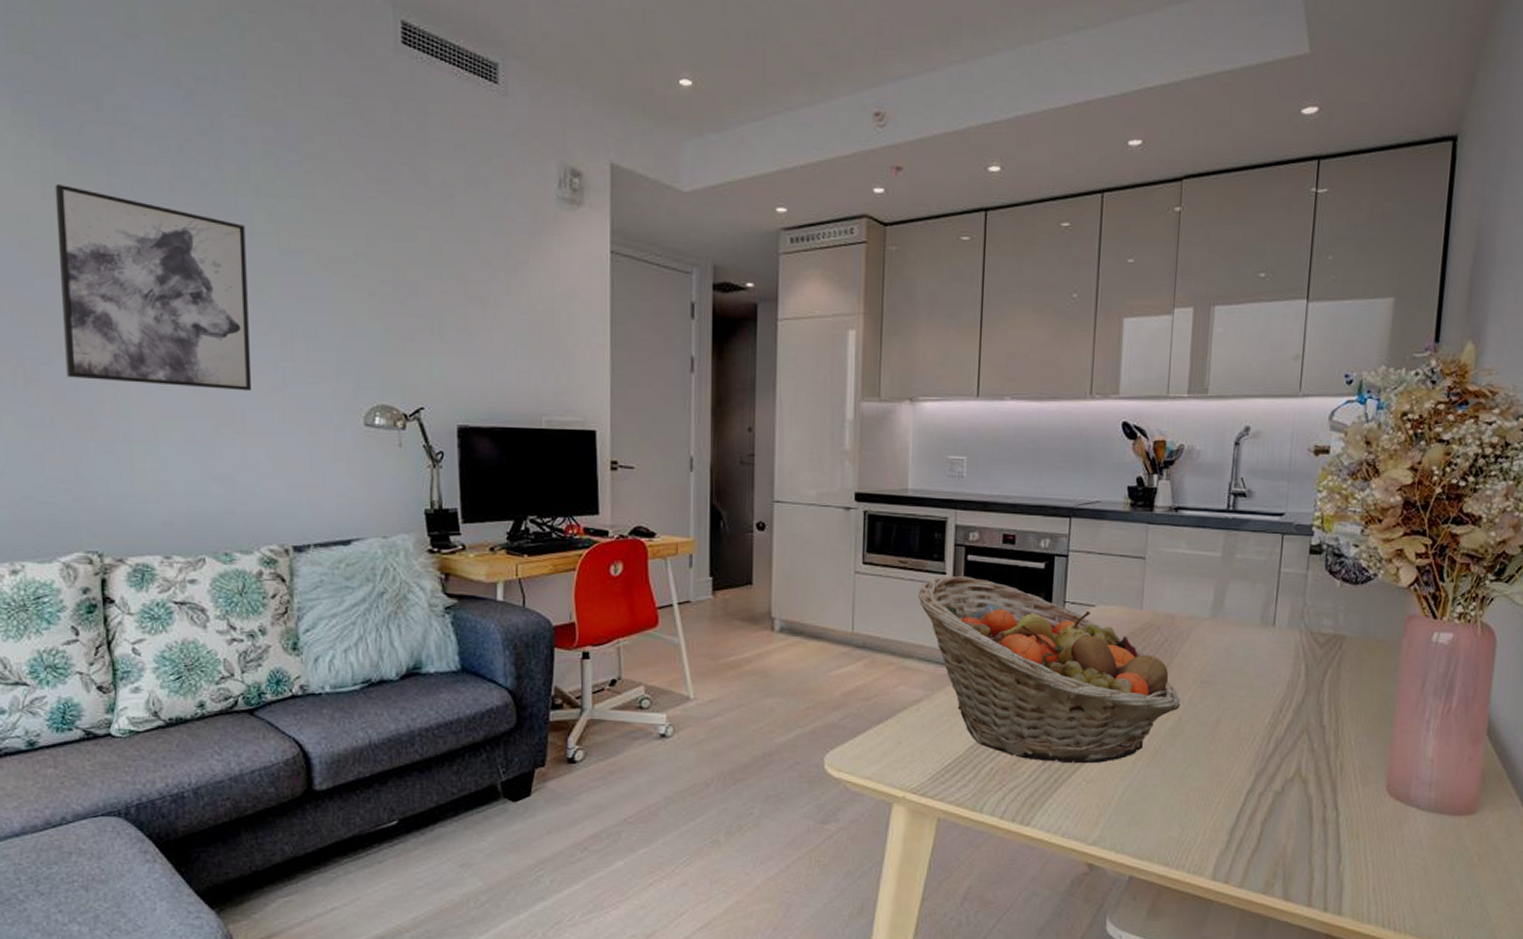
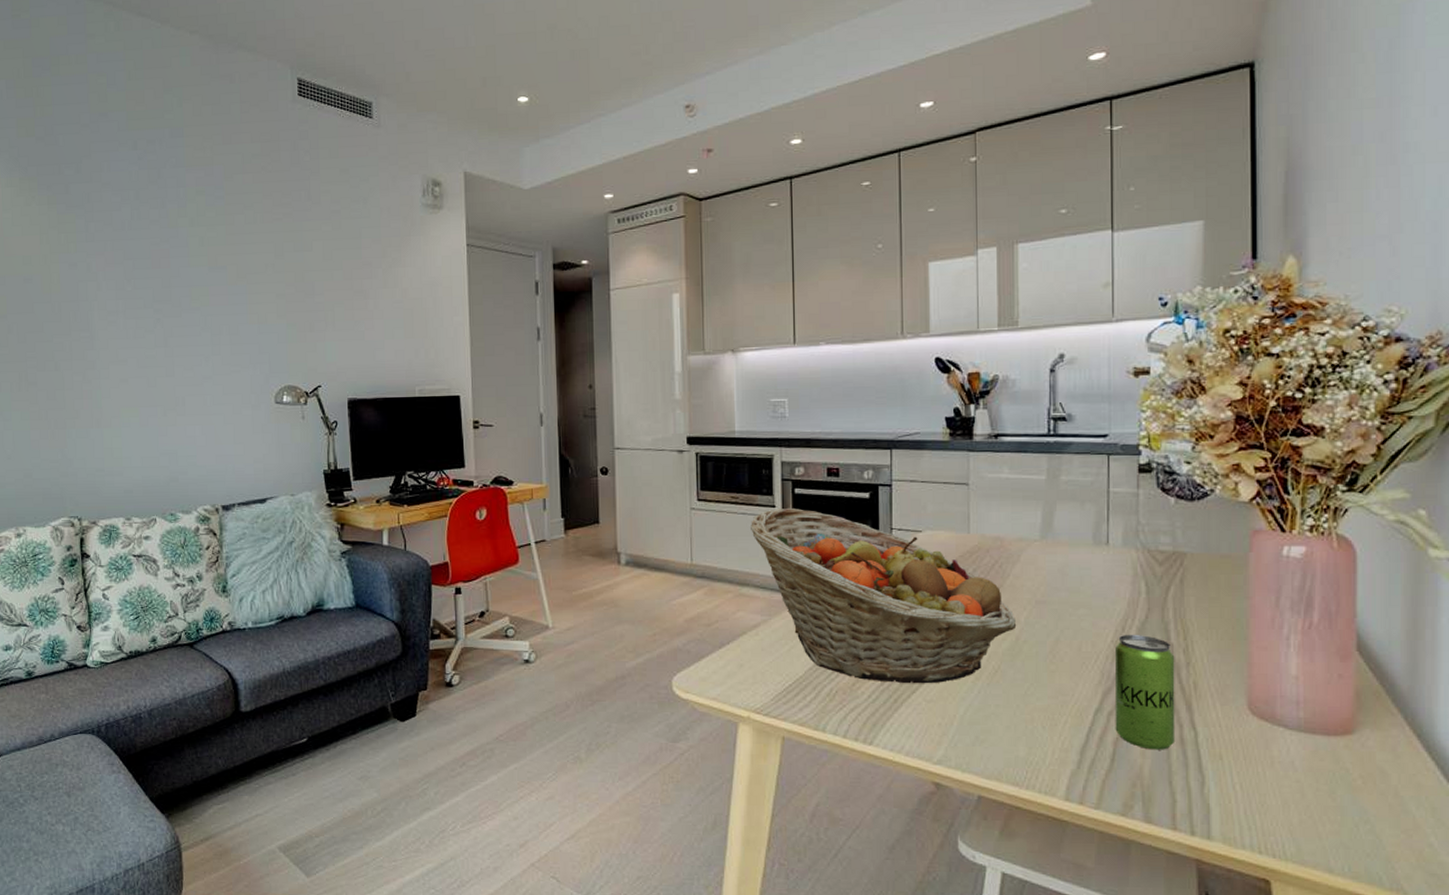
wall art: present [55,184,252,392] -> none [49,232,190,382]
beverage can: none [1264,715,1326,830] -> present [1114,634,1176,750]

